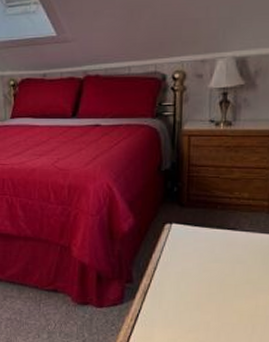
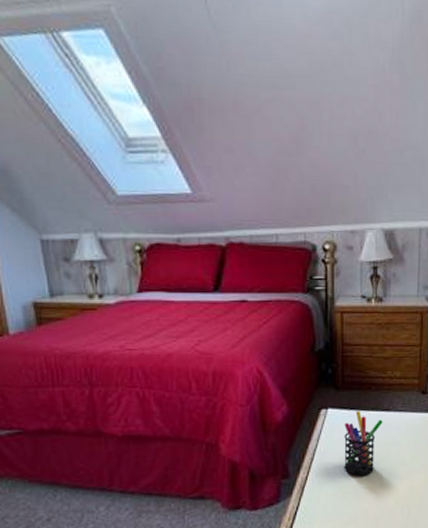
pen holder: none [186,228,228,289] -> present [344,411,383,476]

